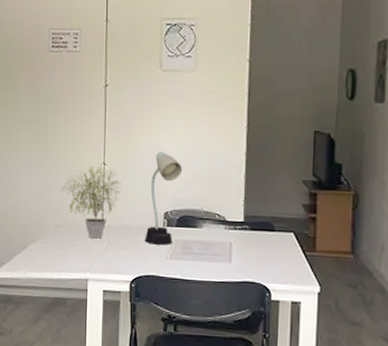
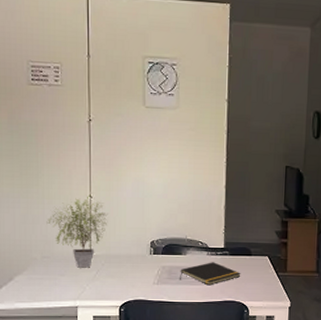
desk lamp: present [145,151,183,245] -> none [132,184,167,272]
notepad: none [194,237,263,263] -> present [180,262,241,286]

